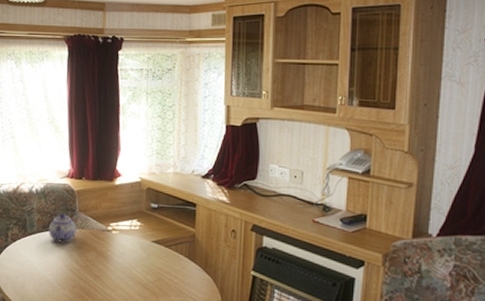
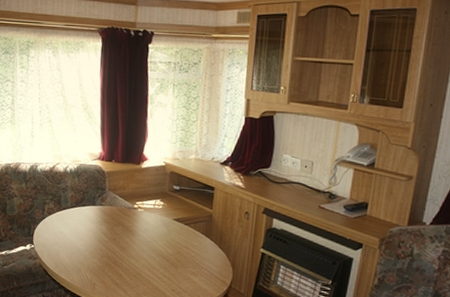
teapot: present [49,213,76,243] -> none [81,191,106,218]

